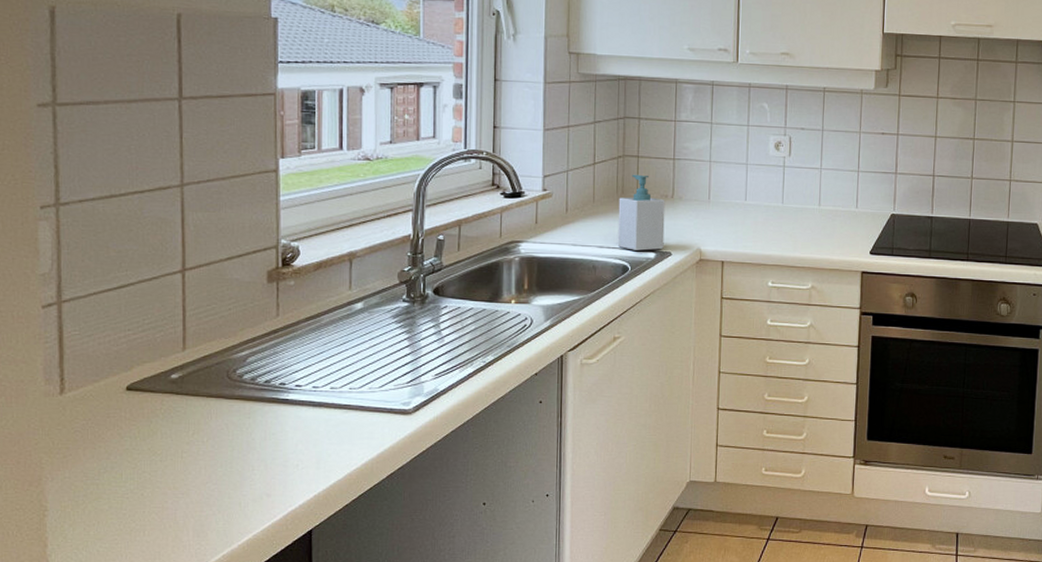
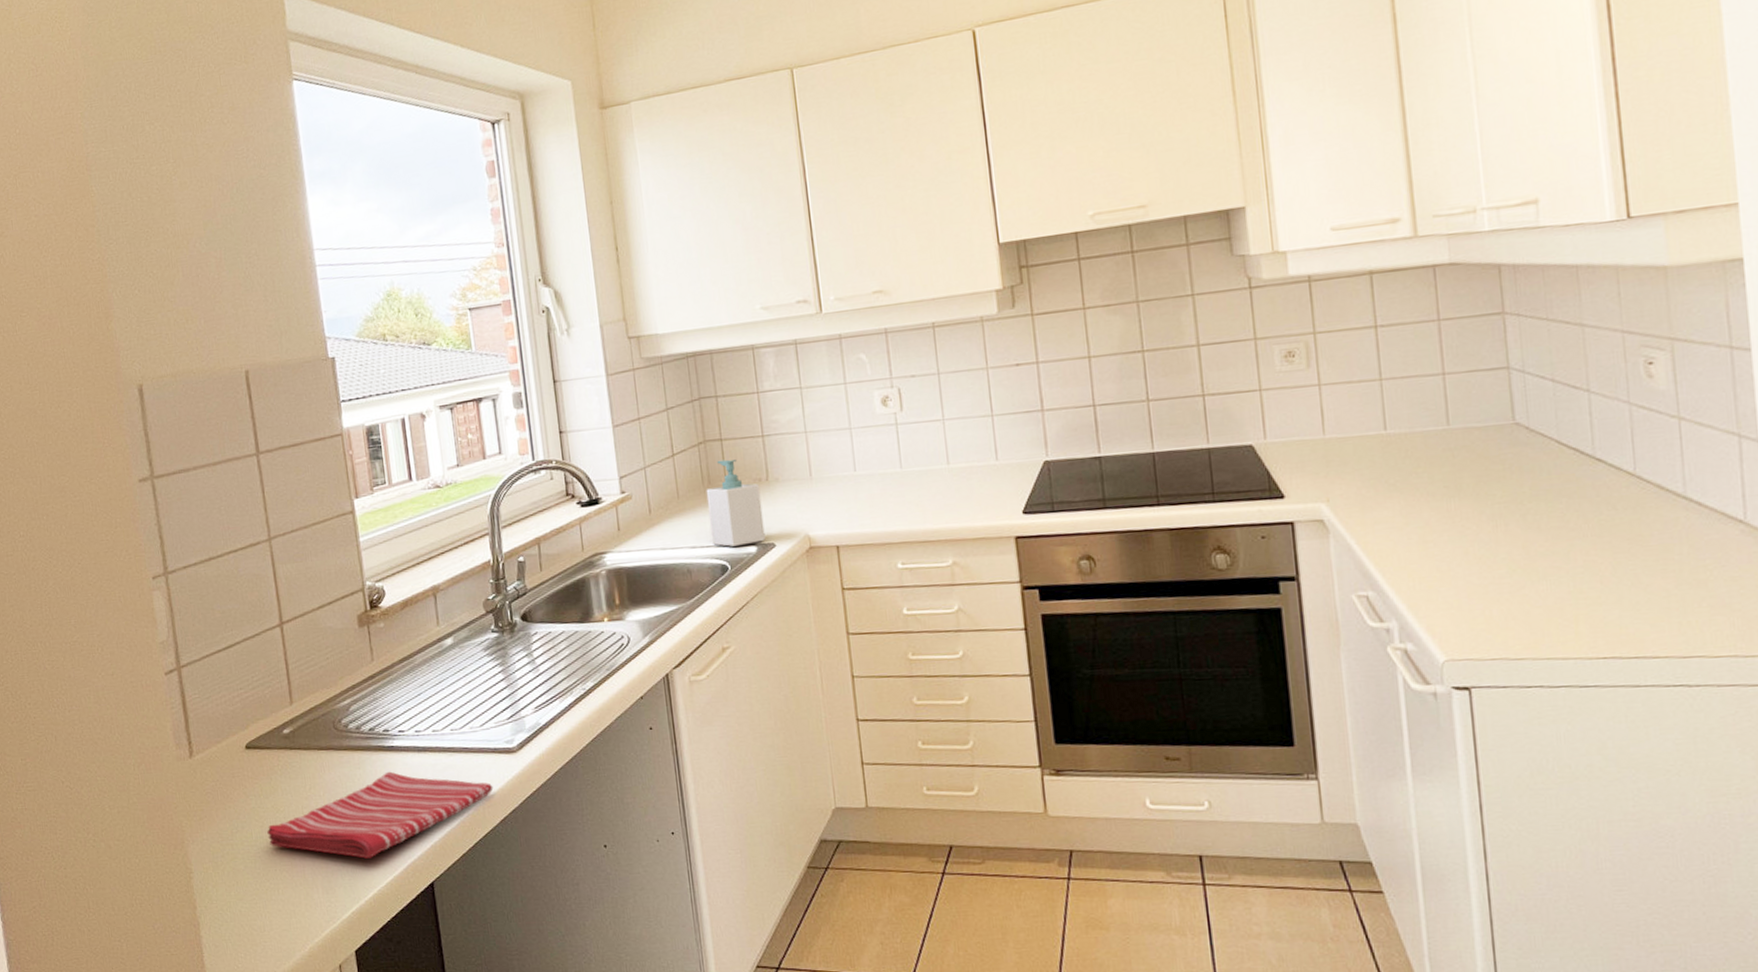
dish towel: none [139,423,385,505] -> present [267,771,494,859]

